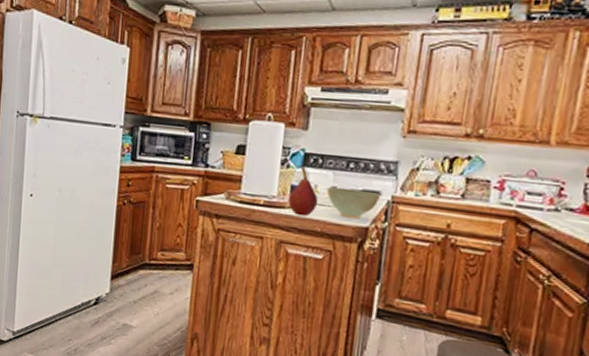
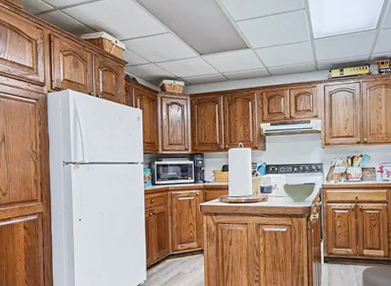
fruit: present [287,165,319,217] -> none [259,173,279,206]

